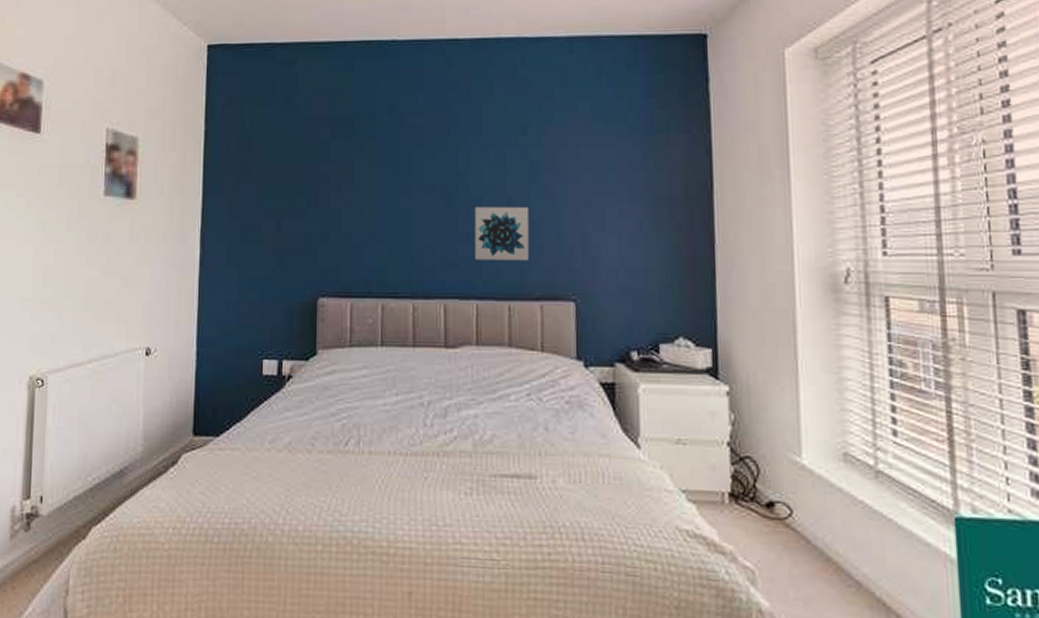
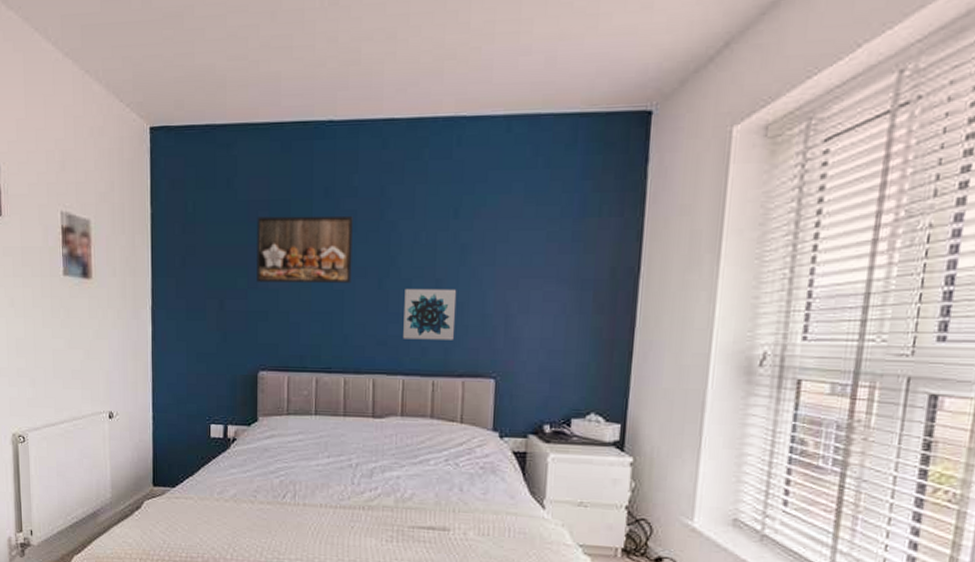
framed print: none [316,132,418,202] -> present [255,215,353,284]

